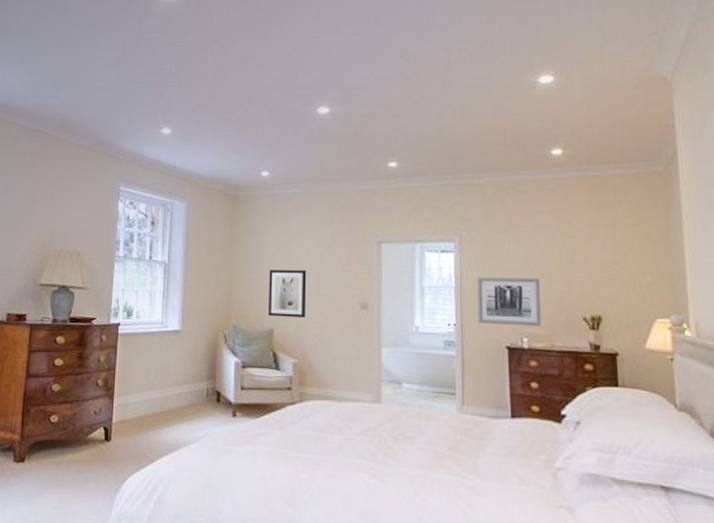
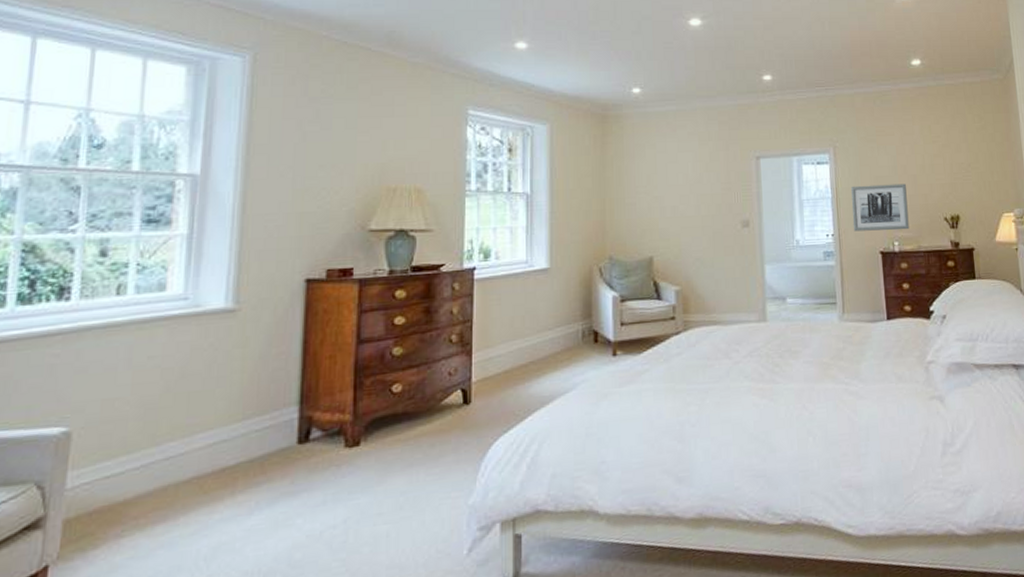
wall art: present [269,269,307,318] -> none [646,191,687,244]

